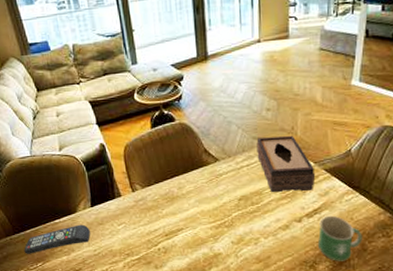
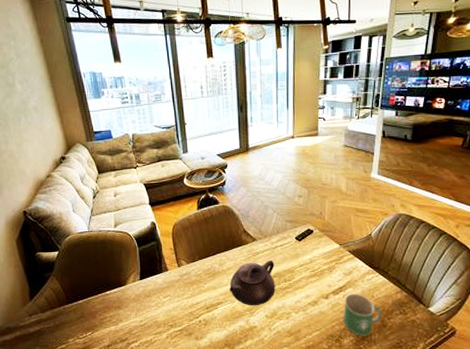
remote control: present [24,224,91,254] -> none [75,296,139,323]
teapot: none [190,182,242,232] -> present [229,260,275,306]
tissue box: present [256,136,316,192] -> none [289,220,341,270]

